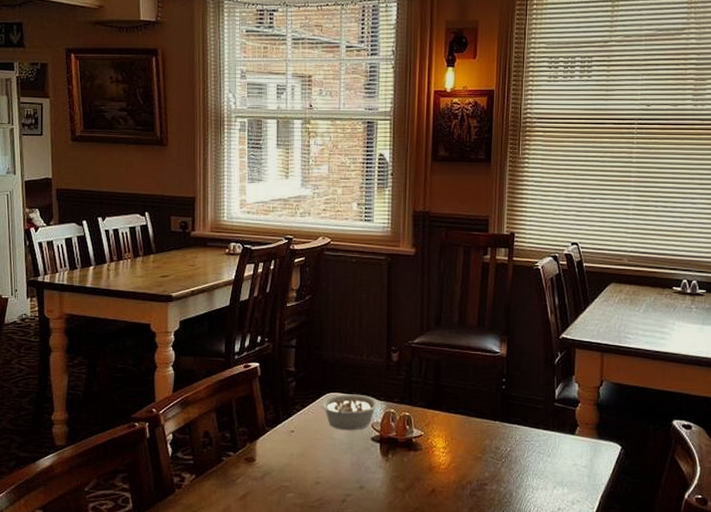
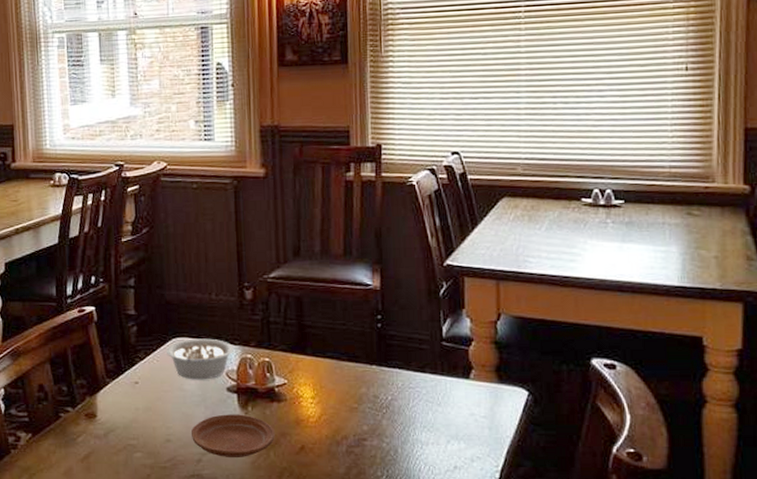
plate: none [337,460,410,499] -> present [190,414,275,459]

